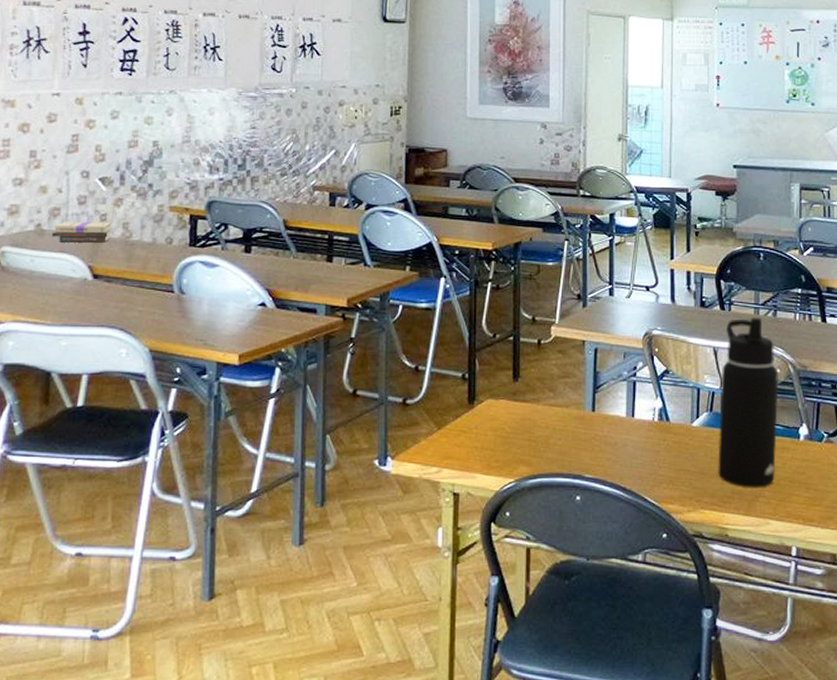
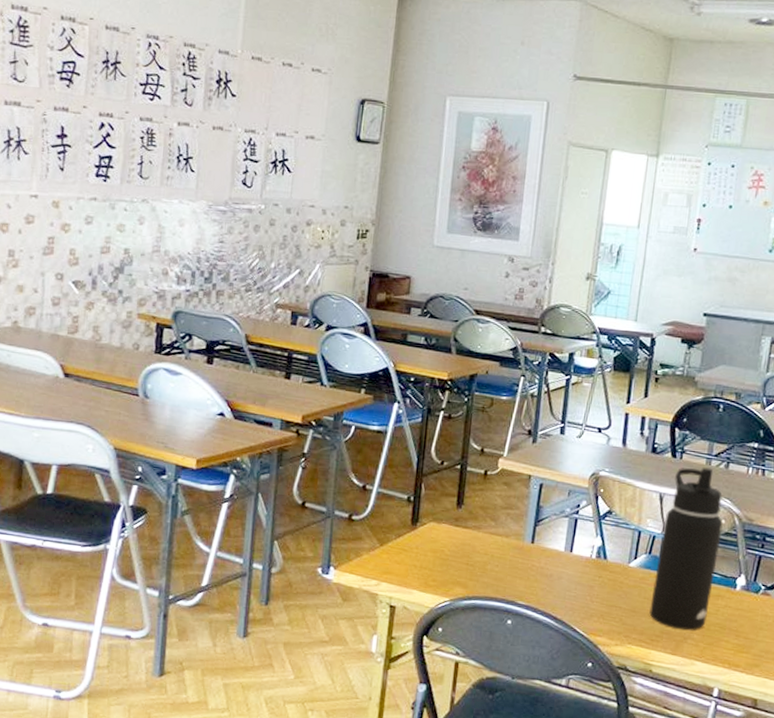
books: present [51,222,112,243] -> none [27,321,84,344]

